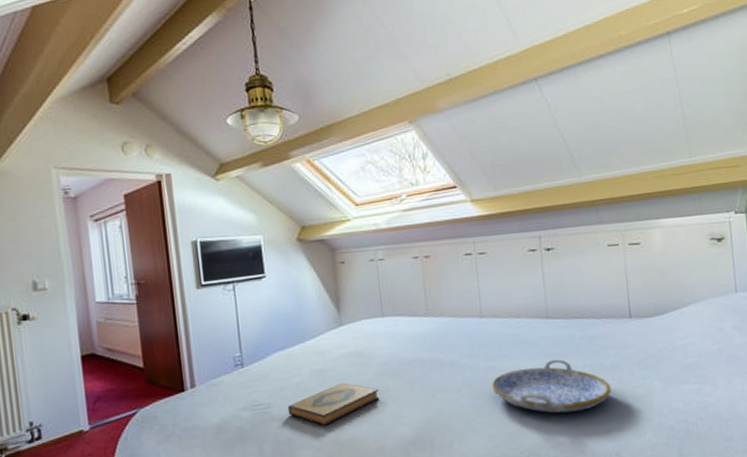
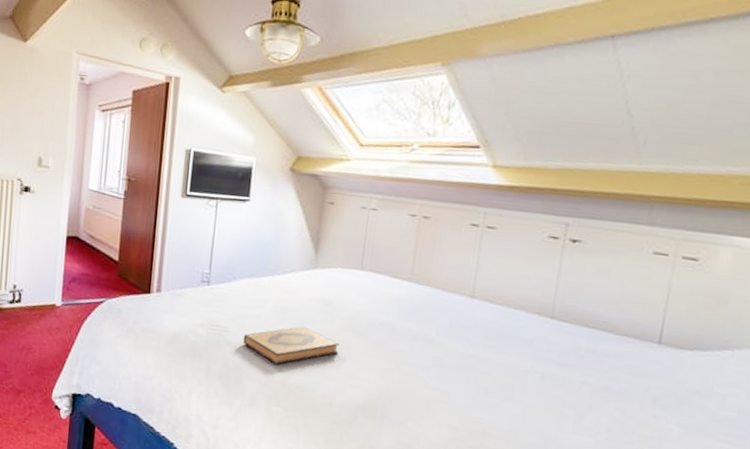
serving tray: present [491,359,612,413] -> none [465,364,612,432]

